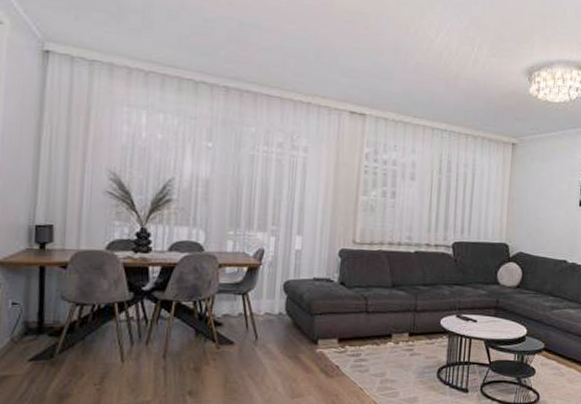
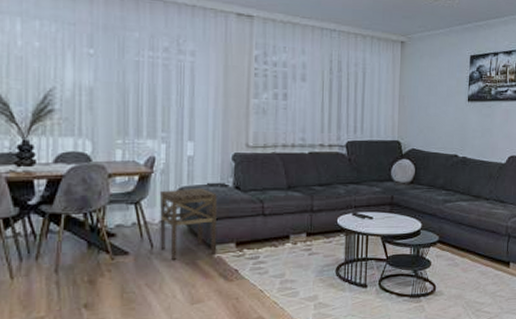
side table: none [264,281,322,353] -> present [159,187,217,261]

